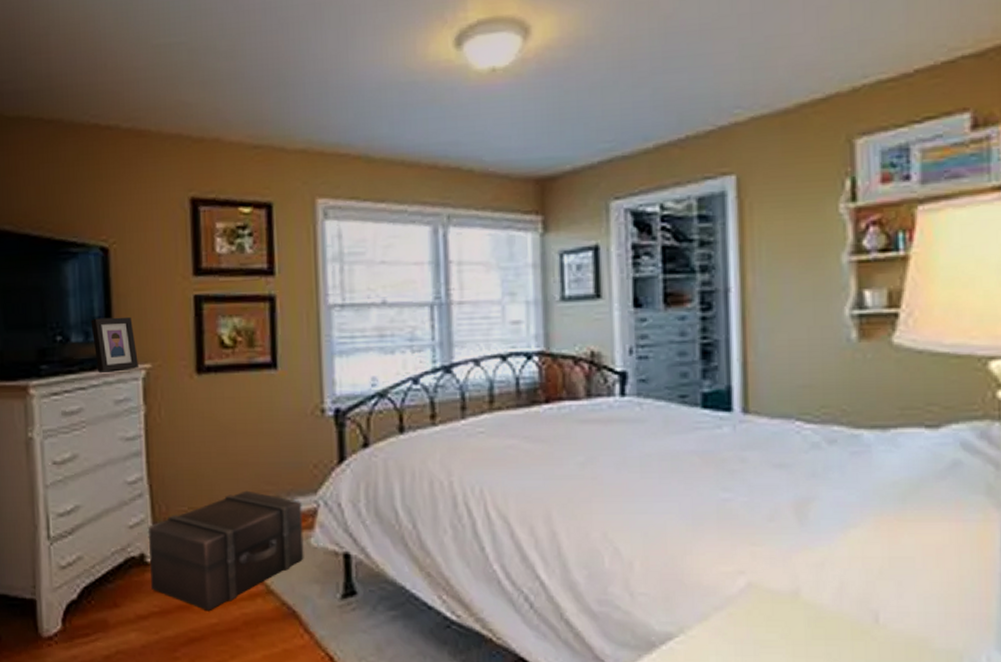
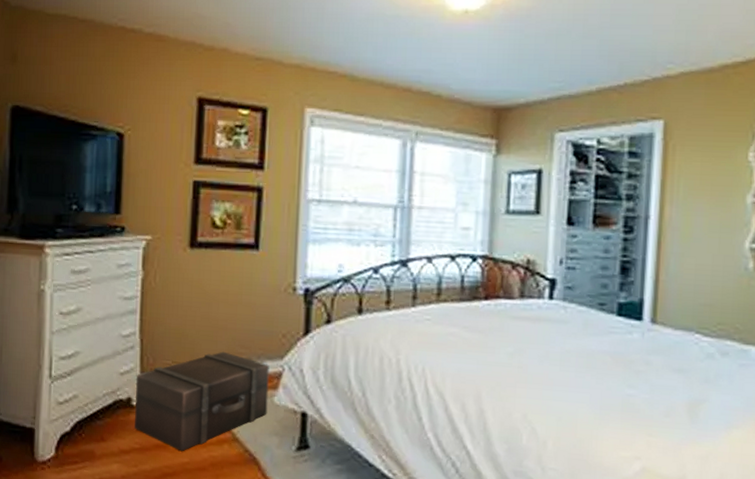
picture frame: present [91,316,138,372] -> none [103,192,141,240]

